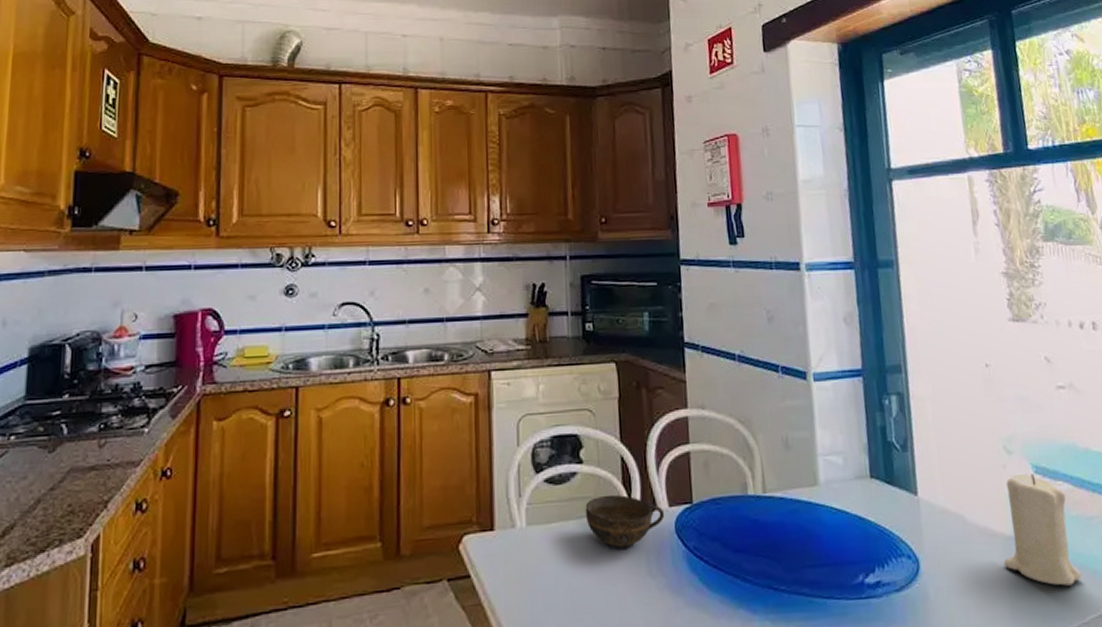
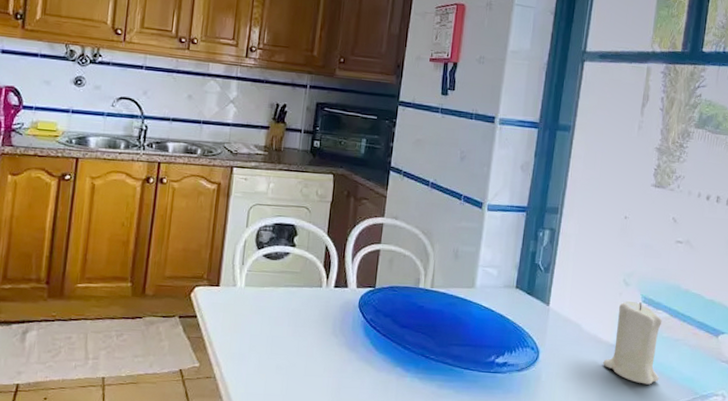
cup: present [585,494,665,551] -> none [291,272,353,314]

